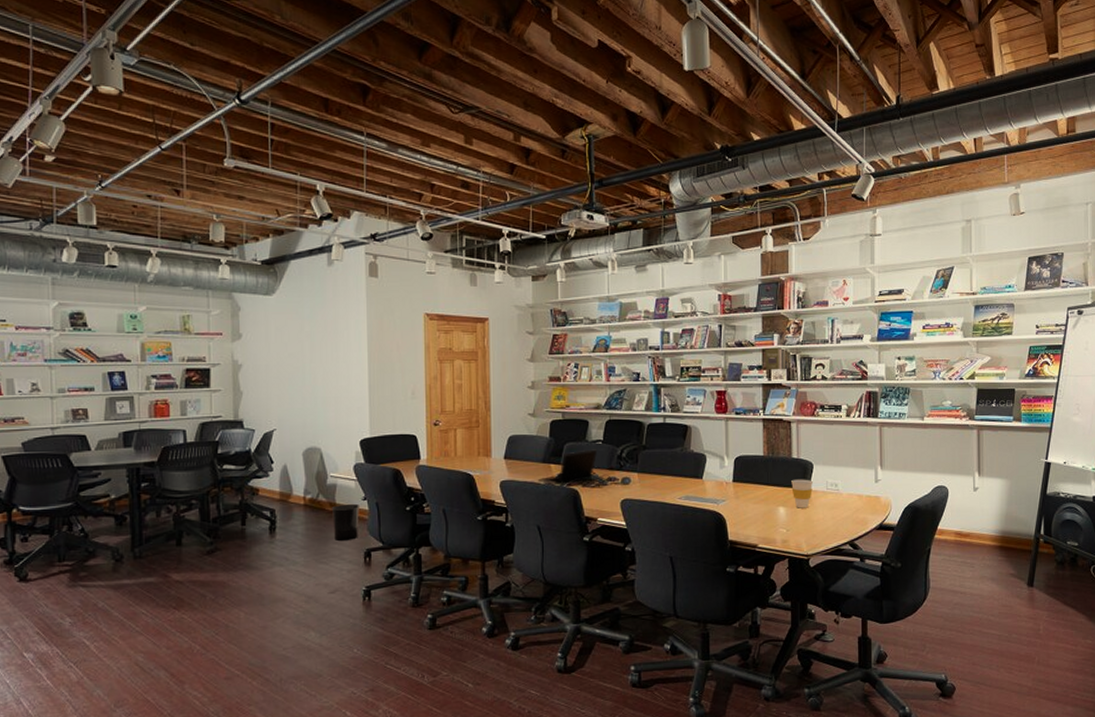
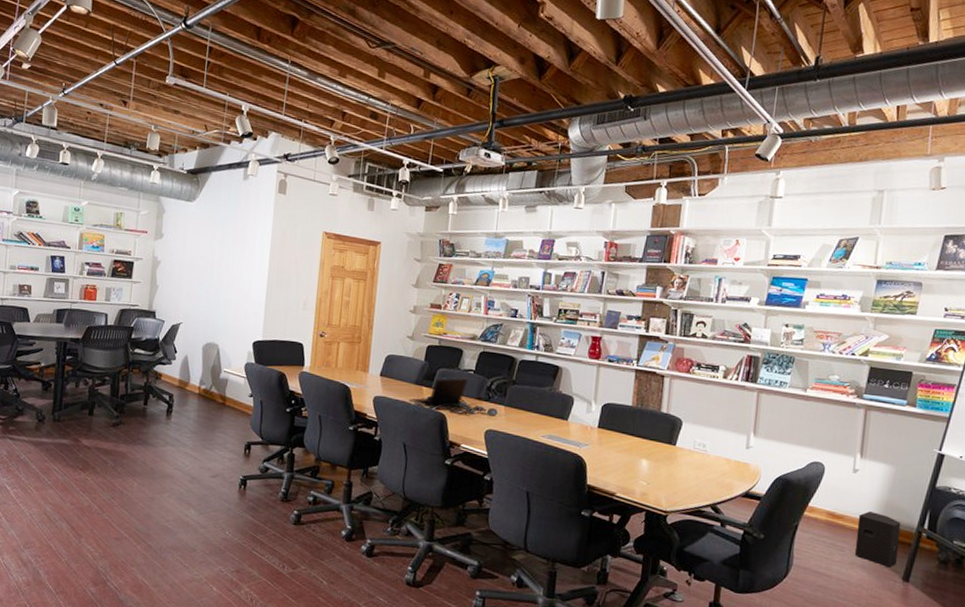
waste bin: present [331,503,361,540] -> none [221,398,247,432]
books: present [765,347,789,370] -> none [644,300,670,324]
cup: present [791,479,813,508] -> none [657,433,680,465]
speaker: none [983,525,1021,576] -> present [854,510,901,568]

